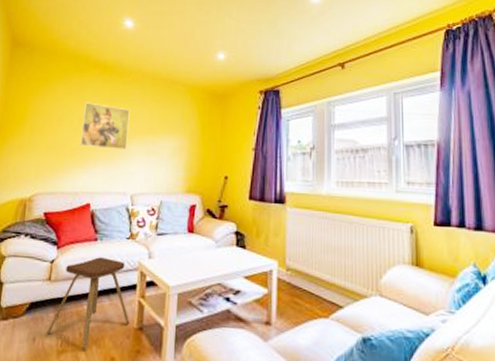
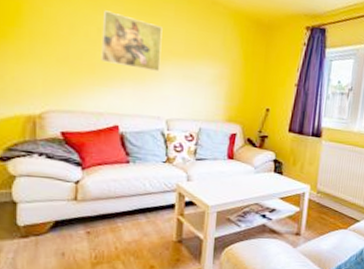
music stool: present [46,257,130,350] -> none [77,179,169,261]

